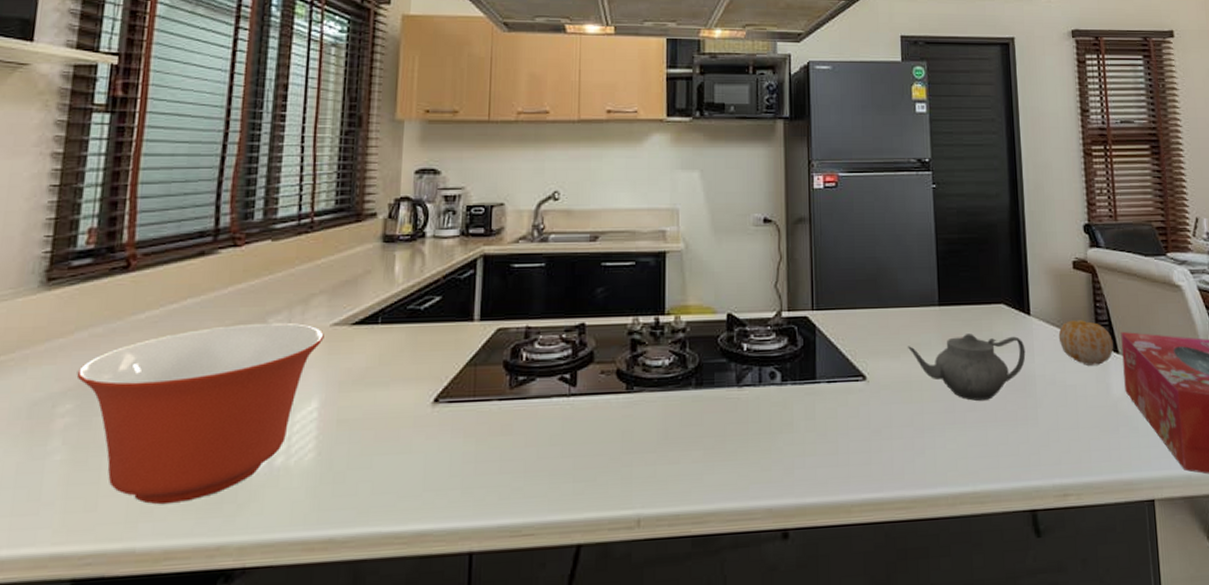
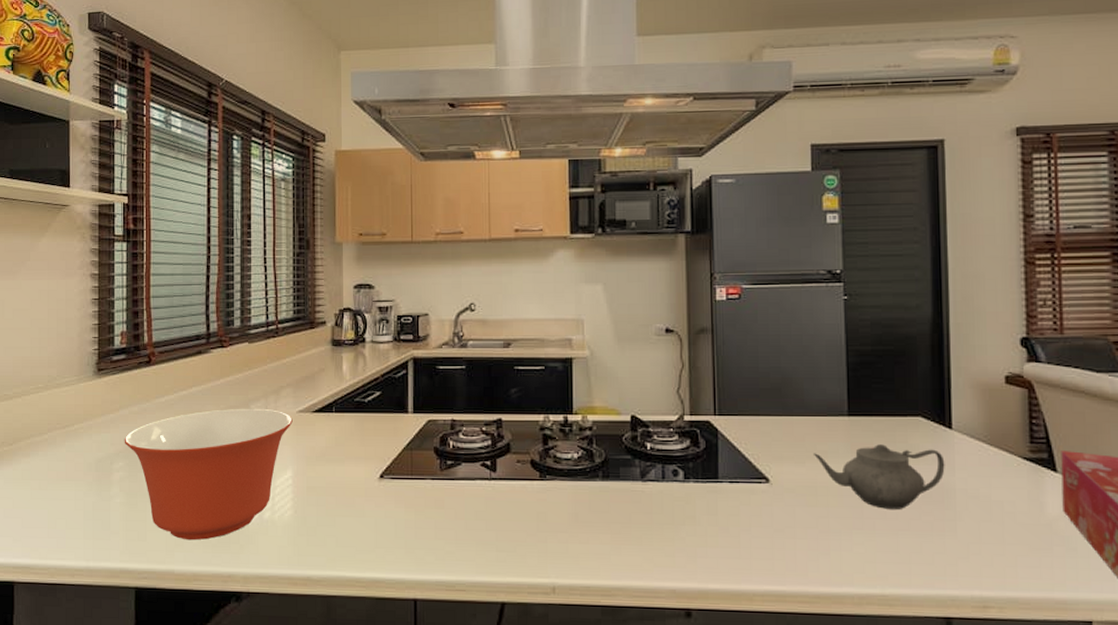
fruit: present [1058,320,1113,366] -> none [984,436,1051,483]

